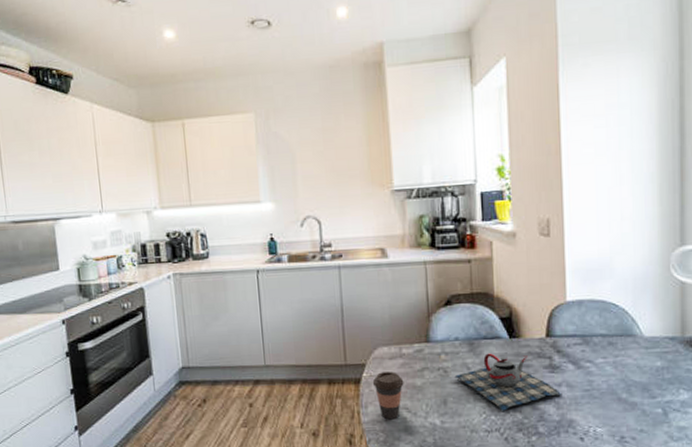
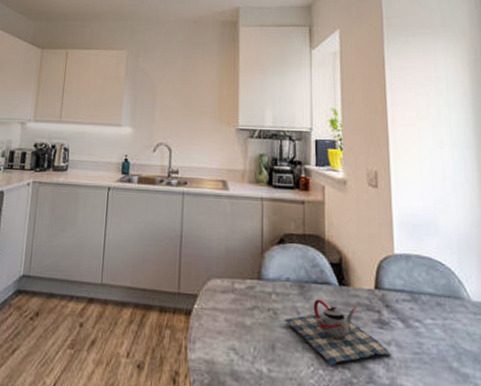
coffee cup: present [372,371,404,420] -> none [202,306,234,361]

